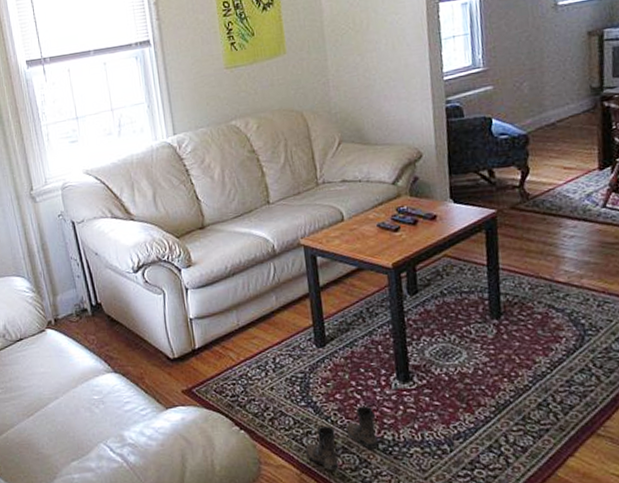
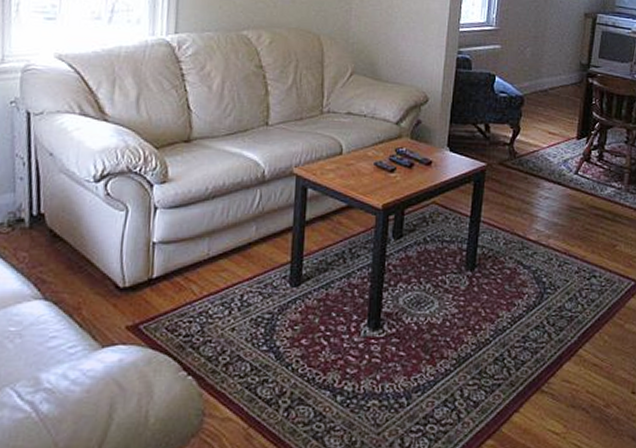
boots: present [305,406,377,471] -> none [258,353,339,425]

